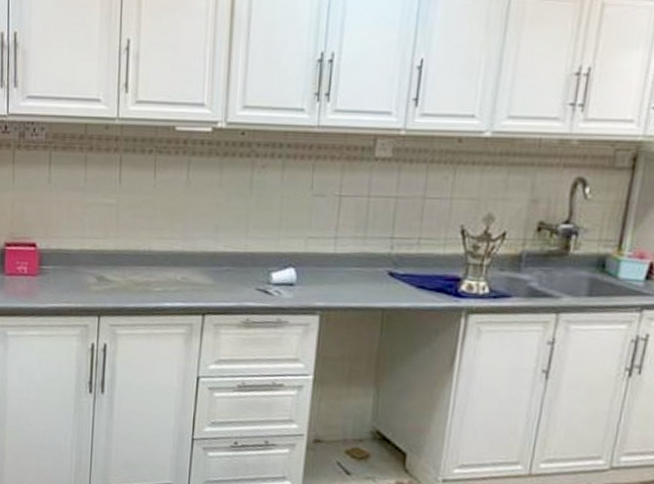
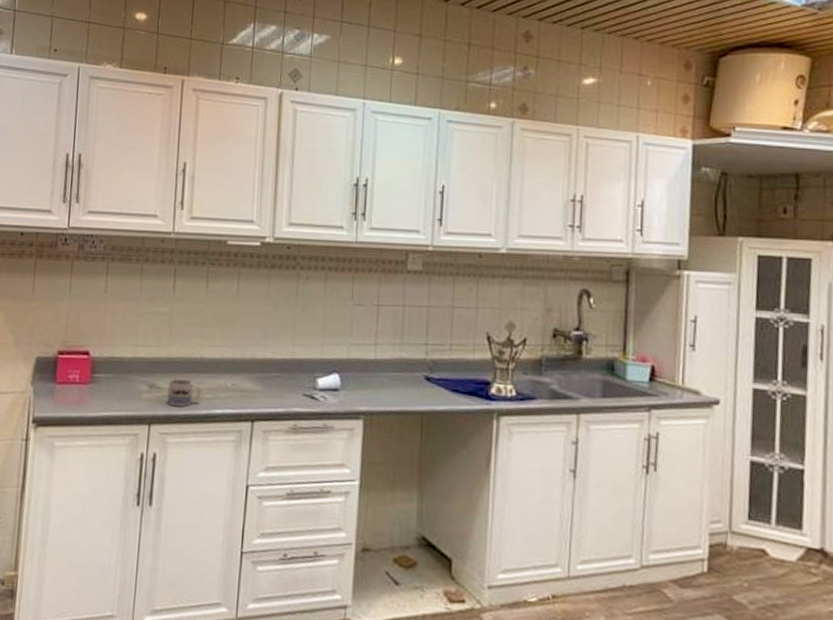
mug: none [115,272,150,300] -> present [167,379,201,407]

